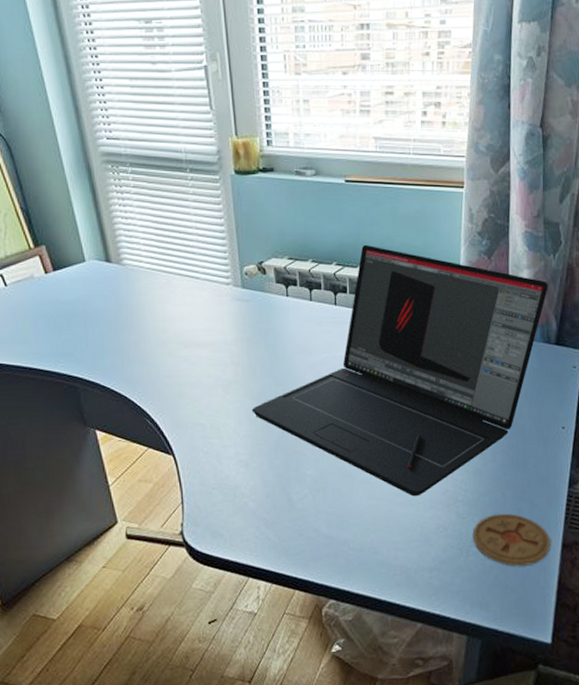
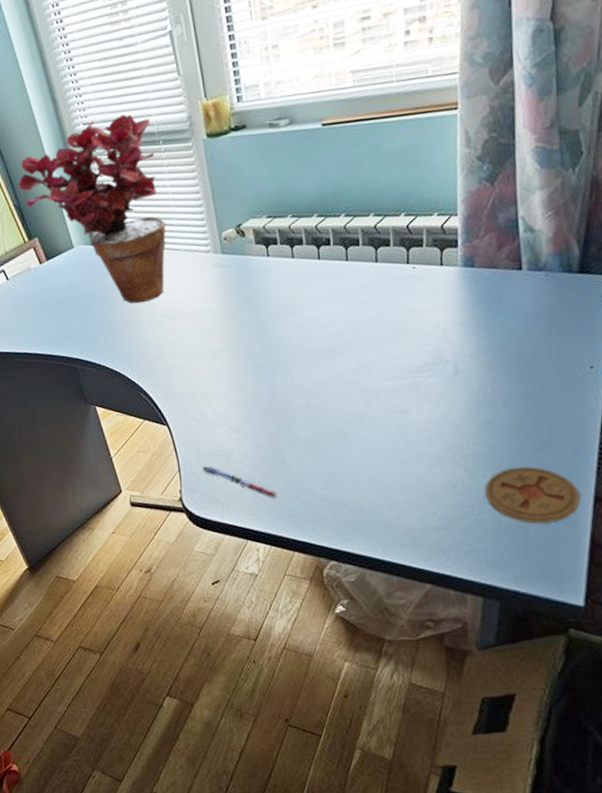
potted plant: none [27,136,187,327] -> present [18,114,166,304]
pen: none [207,499,281,535] -> present [202,466,277,499]
laptop: present [251,244,548,497] -> none [239,190,567,454]

